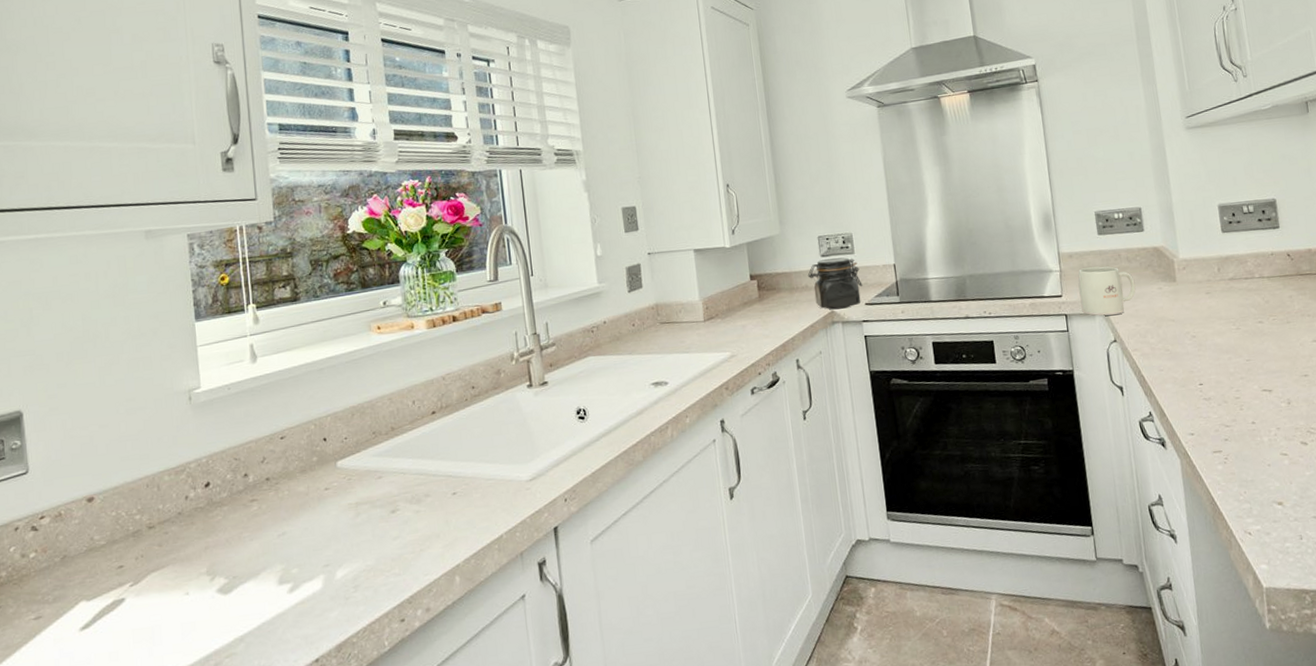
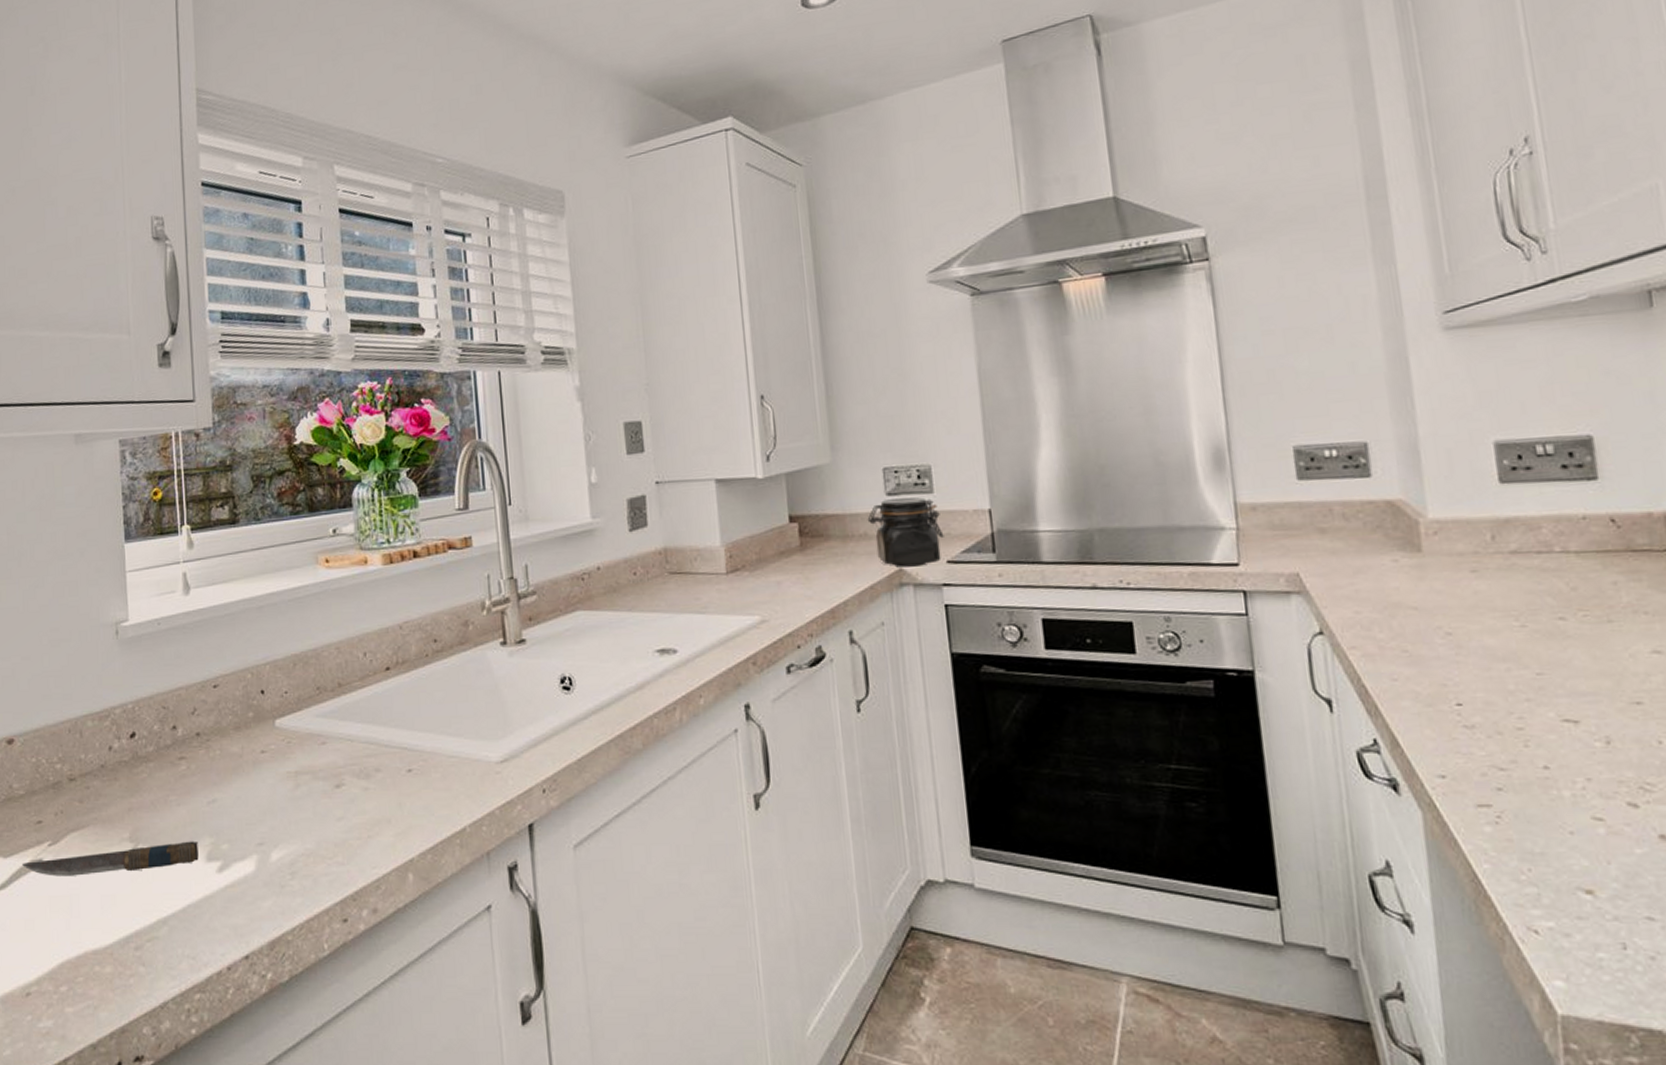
knife: none [104,568,271,613] -> present [21,841,199,877]
mug: present [1078,266,1136,316] -> none [1264,524,1357,597]

